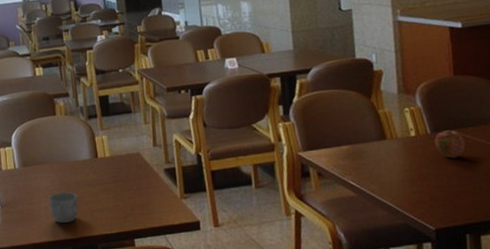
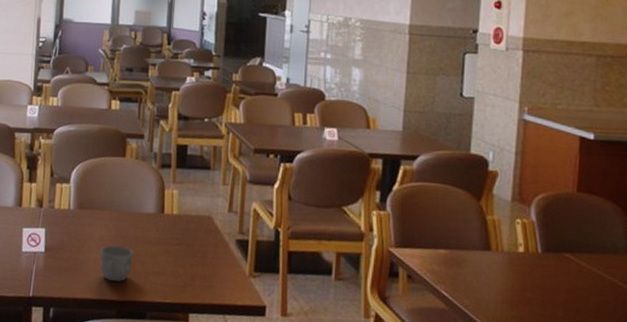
apple: present [434,129,466,159] -> none [544,252,579,286]

